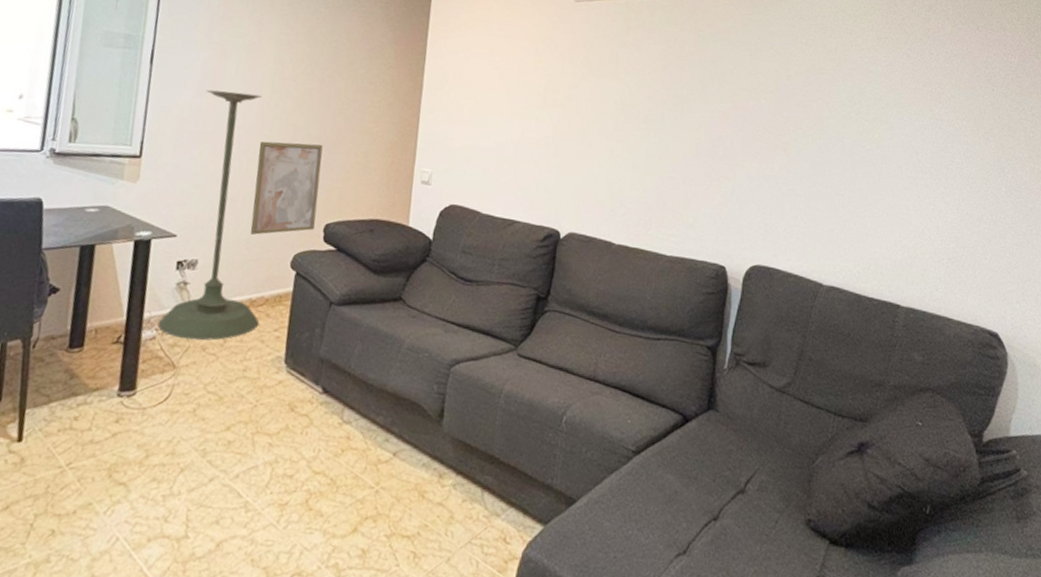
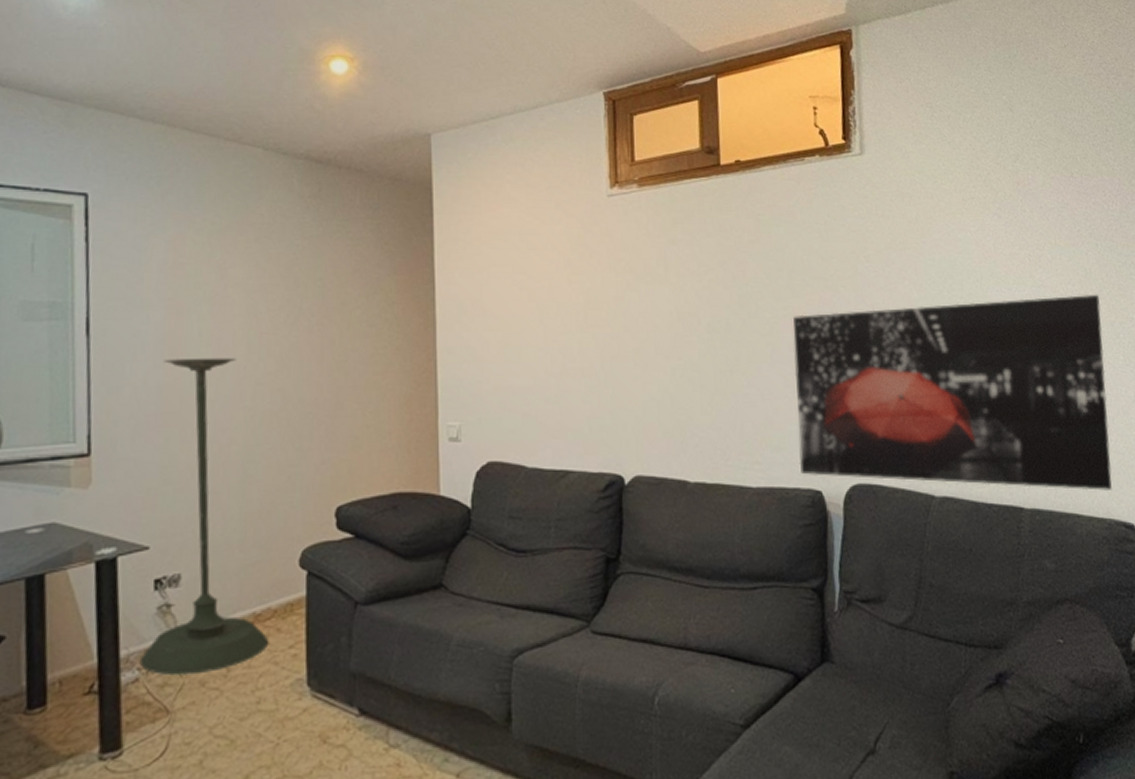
wall art: present [250,141,323,235] -> none [240,410,325,533]
wall art: none [709,117,990,302] -> present [793,294,1112,492]

